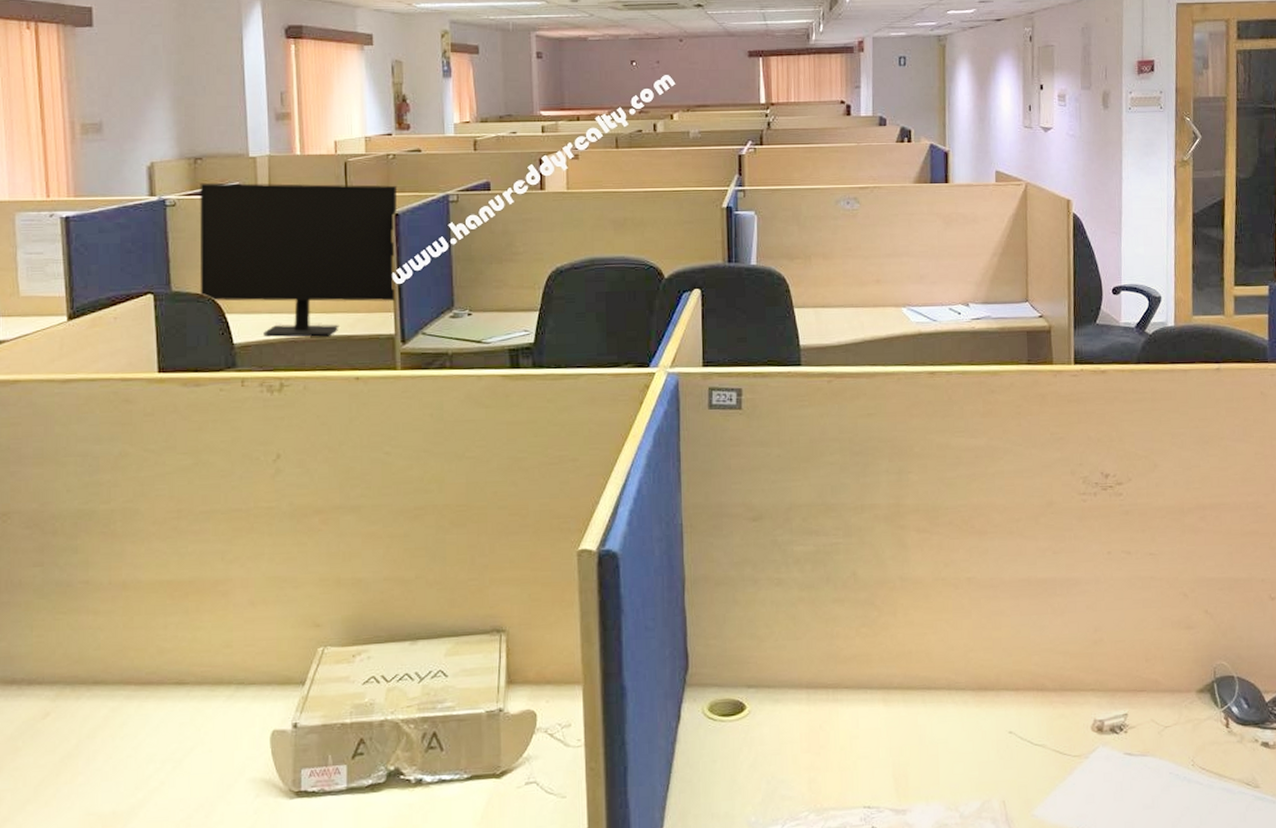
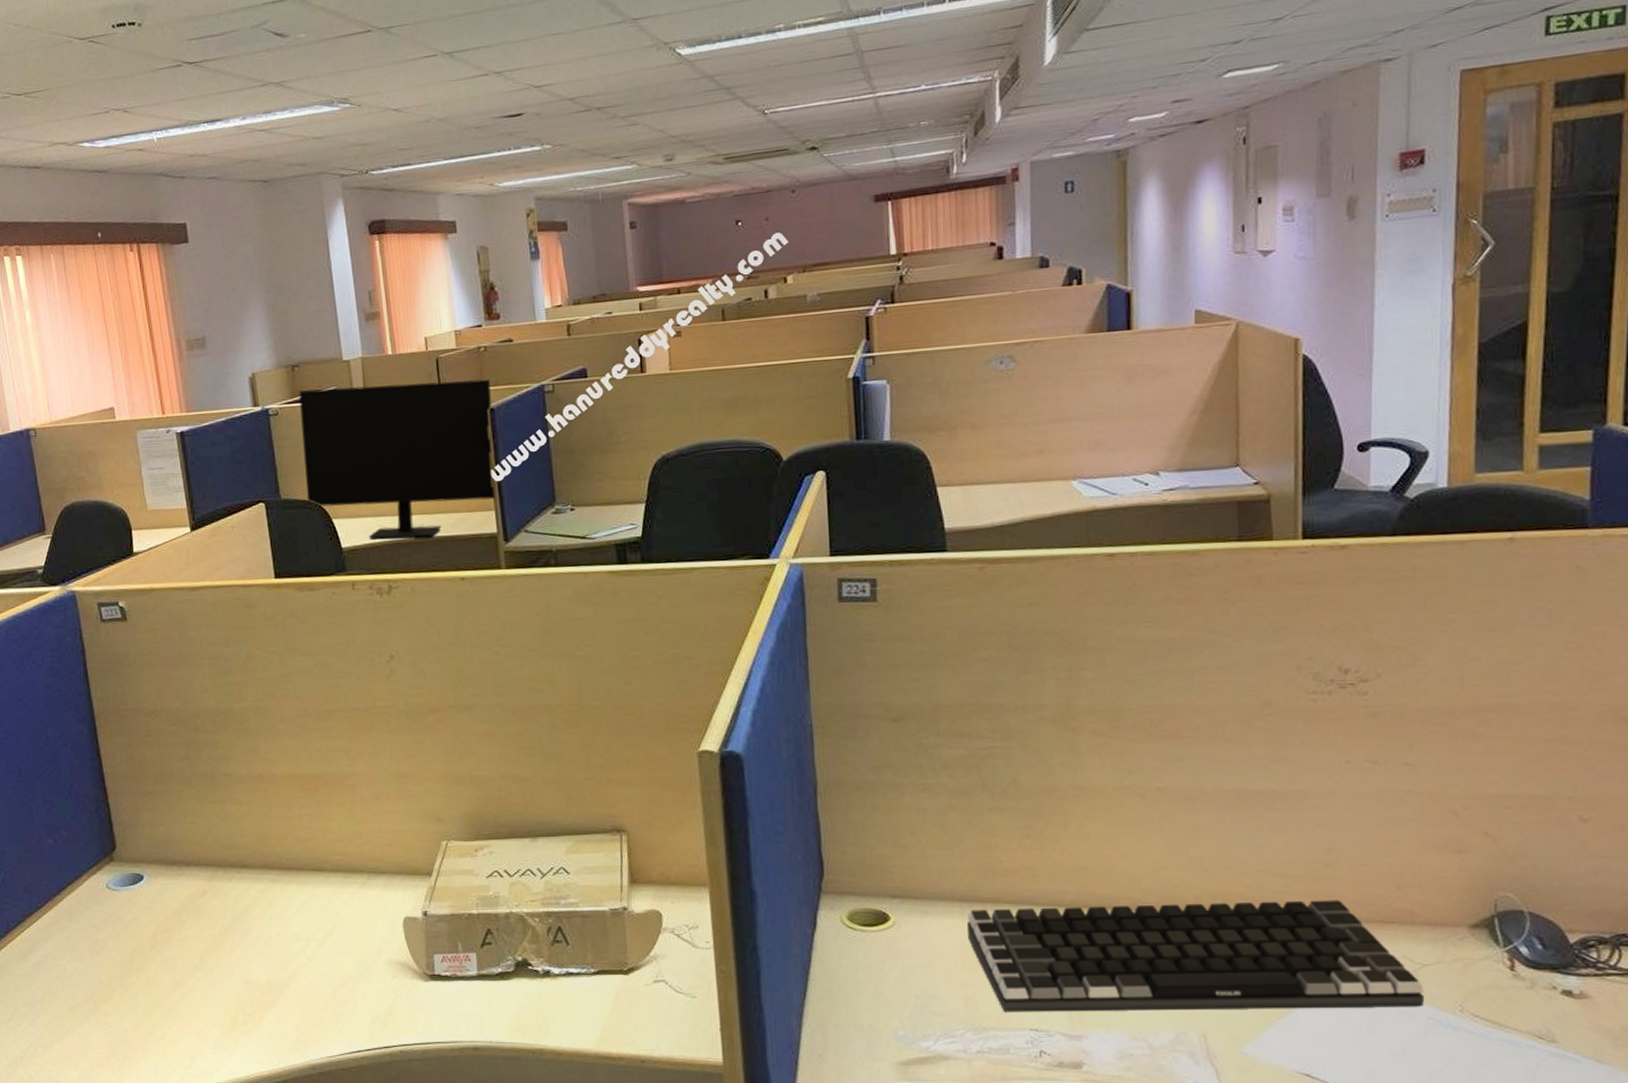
computer keyboard: none [812,673,1167,792] -> present [967,900,1425,1012]

